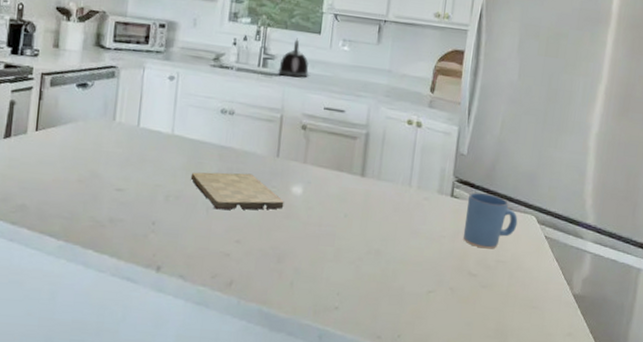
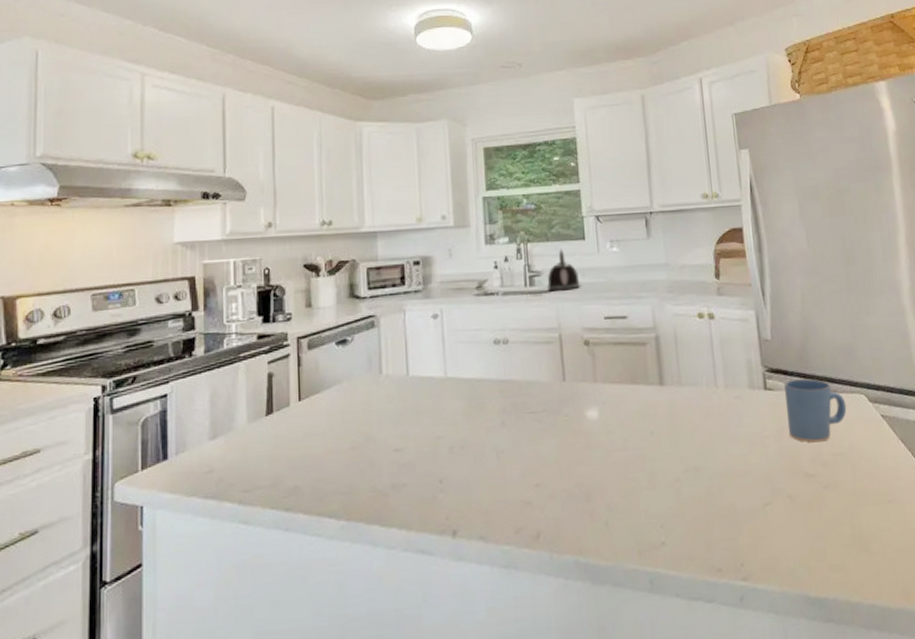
cutting board: present [190,172,284,211] -> none [473,405,581,453]

